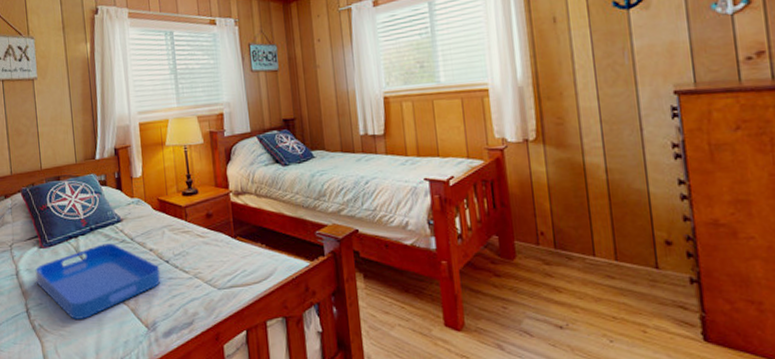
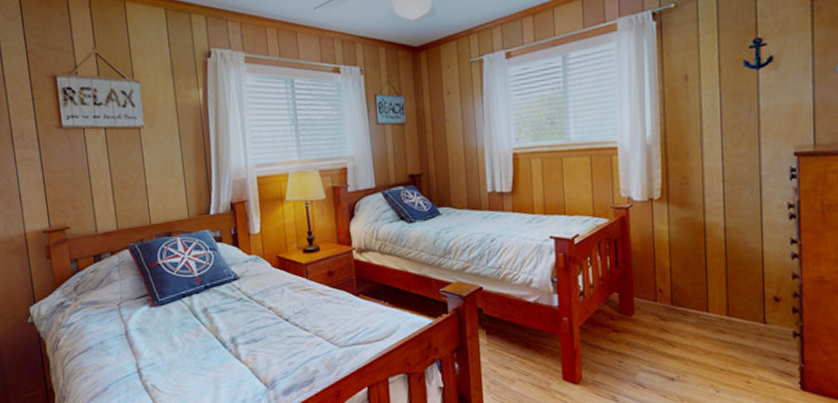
serving tray: present [35,243,161,319] -> none [146,301,281,379]

